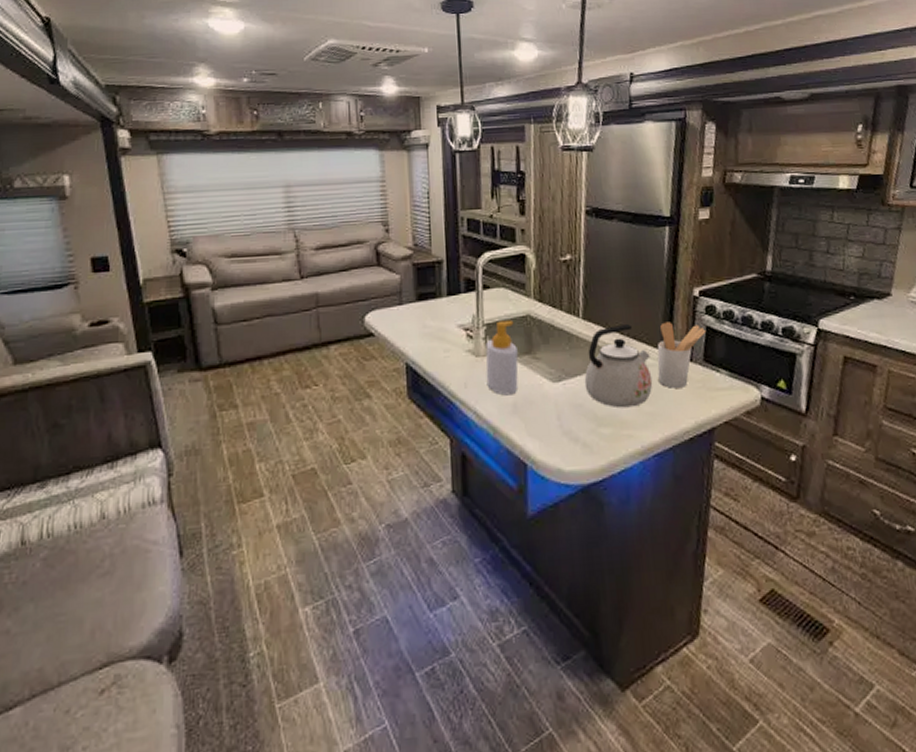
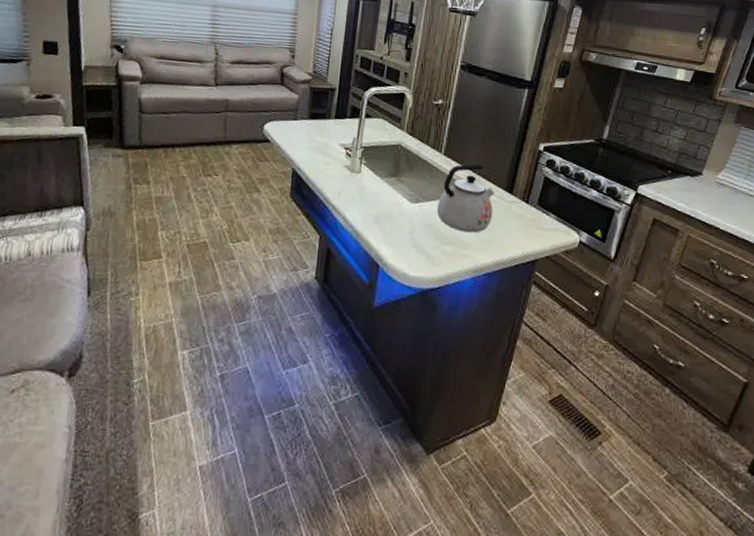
soap bottle: present [485,320,519,396] -> none [356,146,387,208]
utensil holder: present [657,322,707,388] -> none [498,168,544,223]

